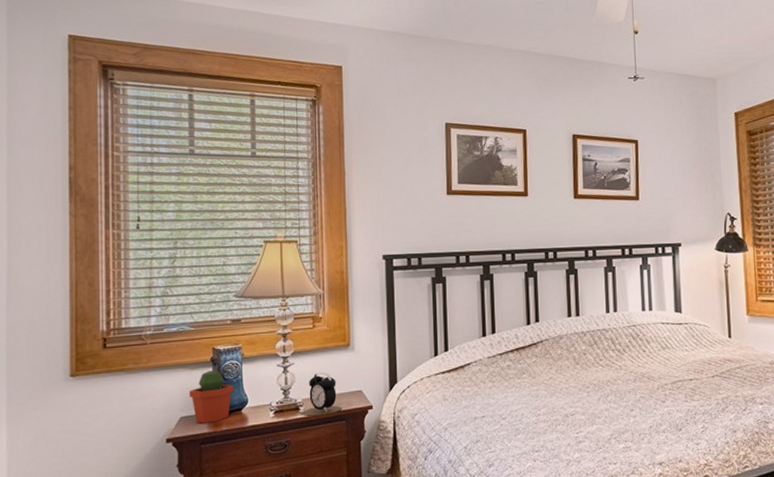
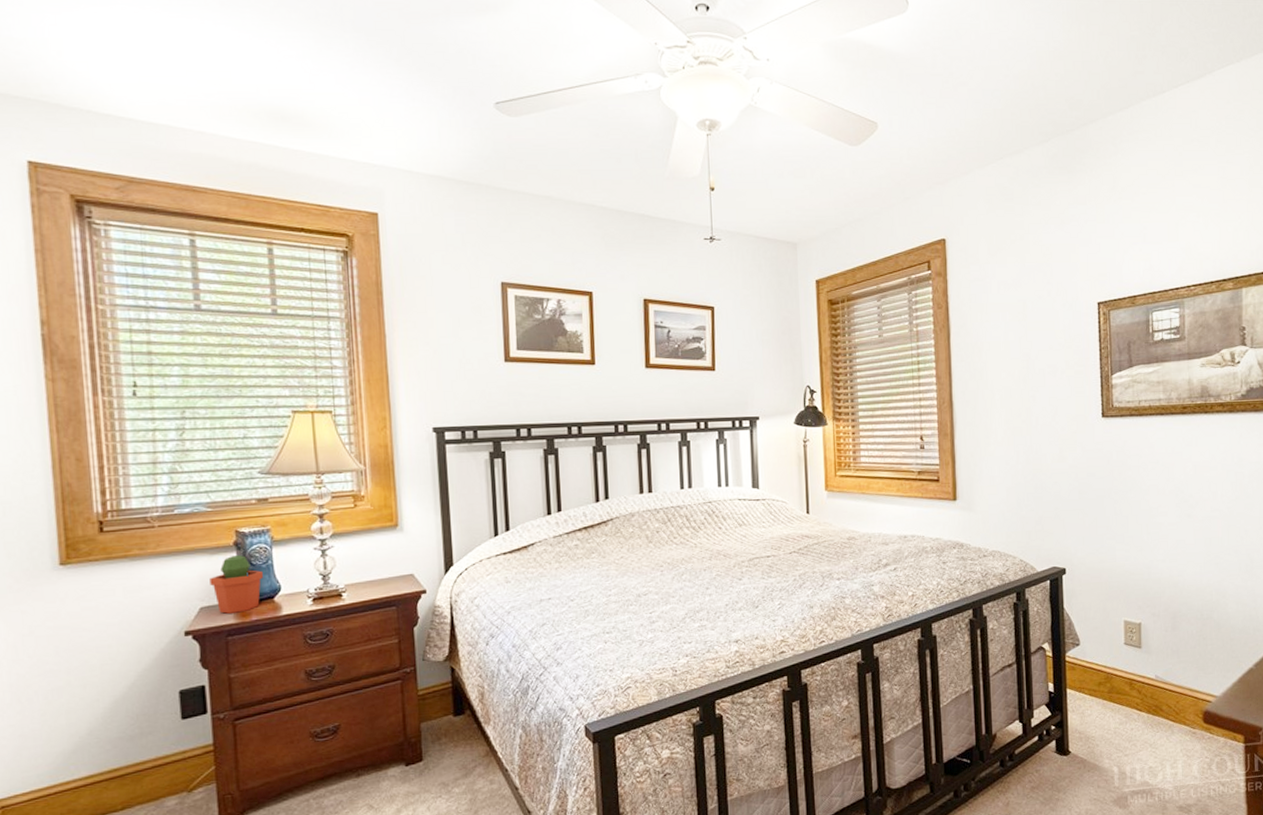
alarm clock: present [301,373,342,417] -> none [344,556,391,604]

